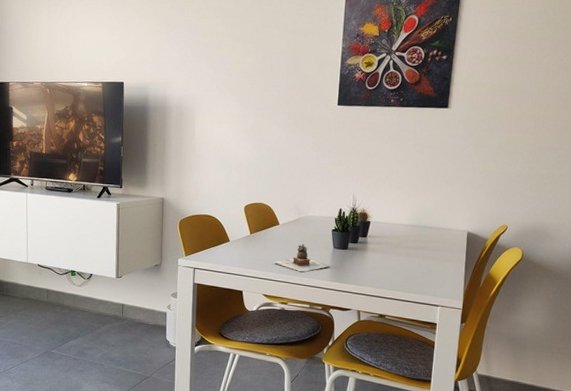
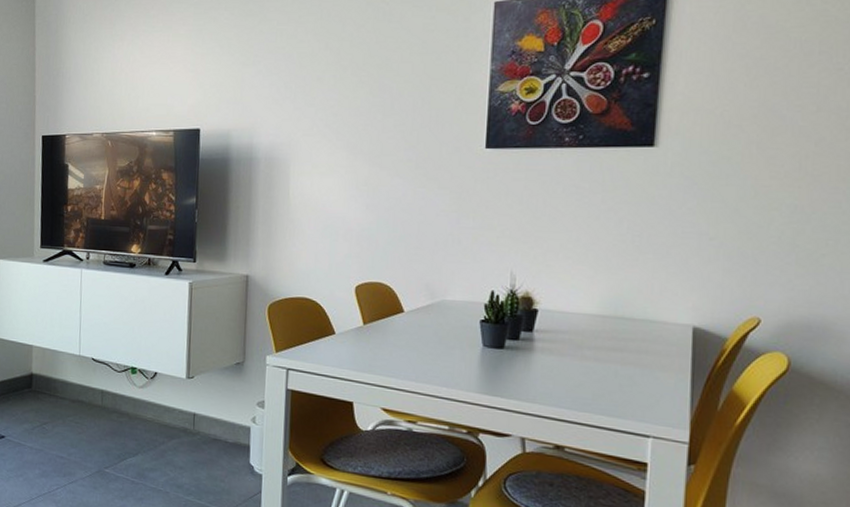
teapot: present [274,243,329,272] -> none [396,338,477,379]

